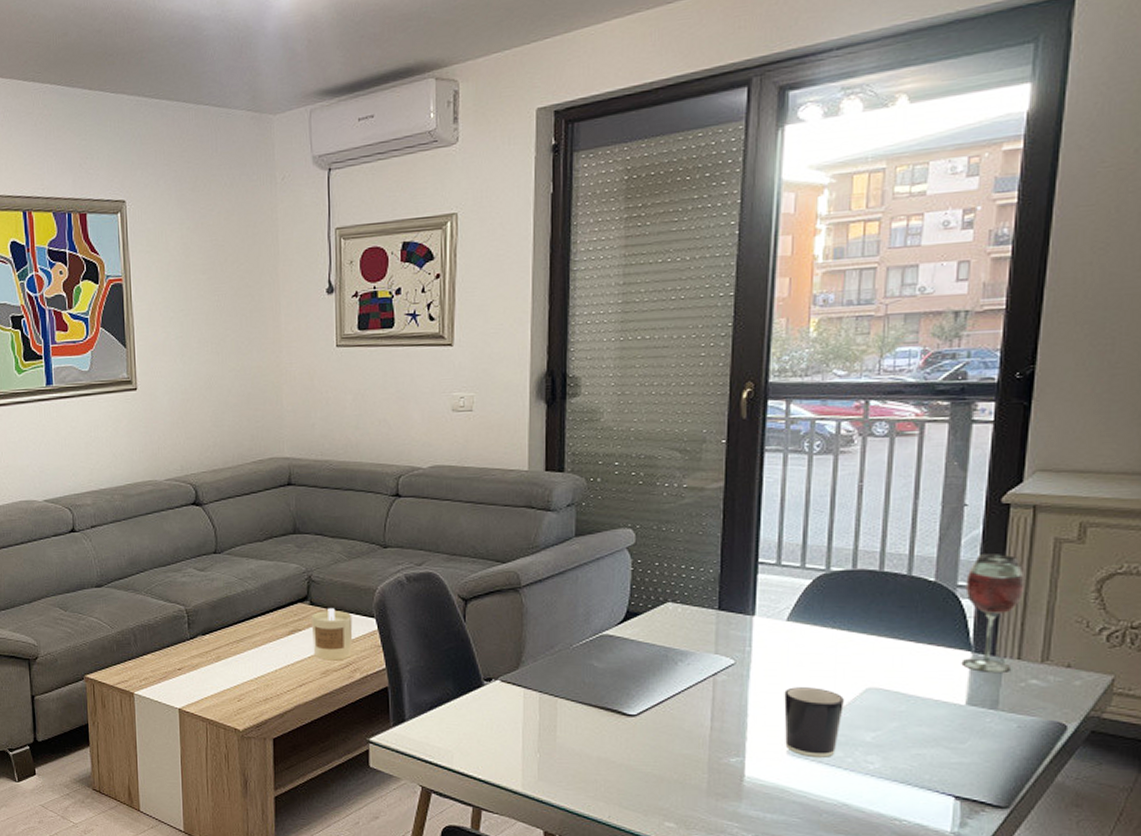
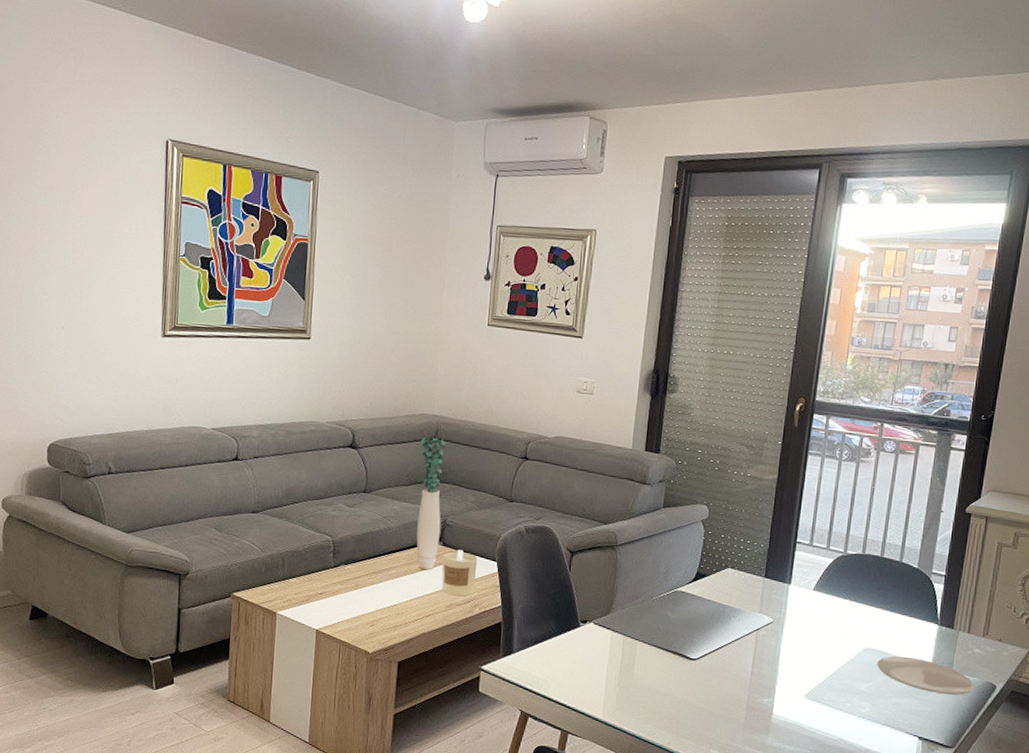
vase: none [273,476,306,634] -> present [416,430,446,571]
mug: present [784,687,844,757] -> none [804,644,848,702]
plate: none [886,695,1034,741] -> present [877,656,975,695]
wineglass: present [963,554,1025,672] -> none [931,550,977,642]

